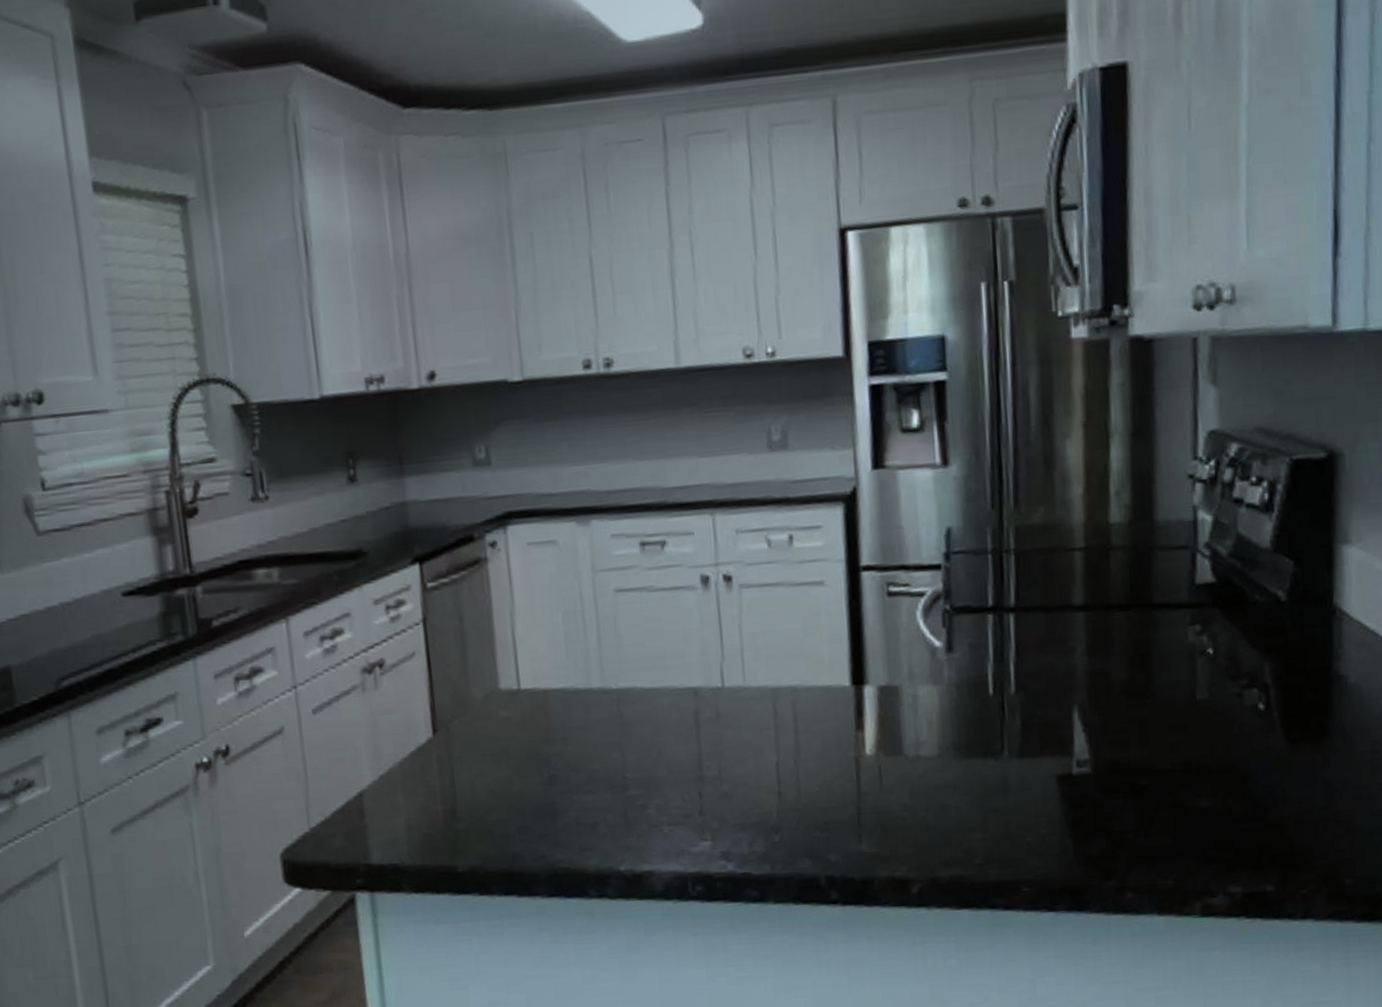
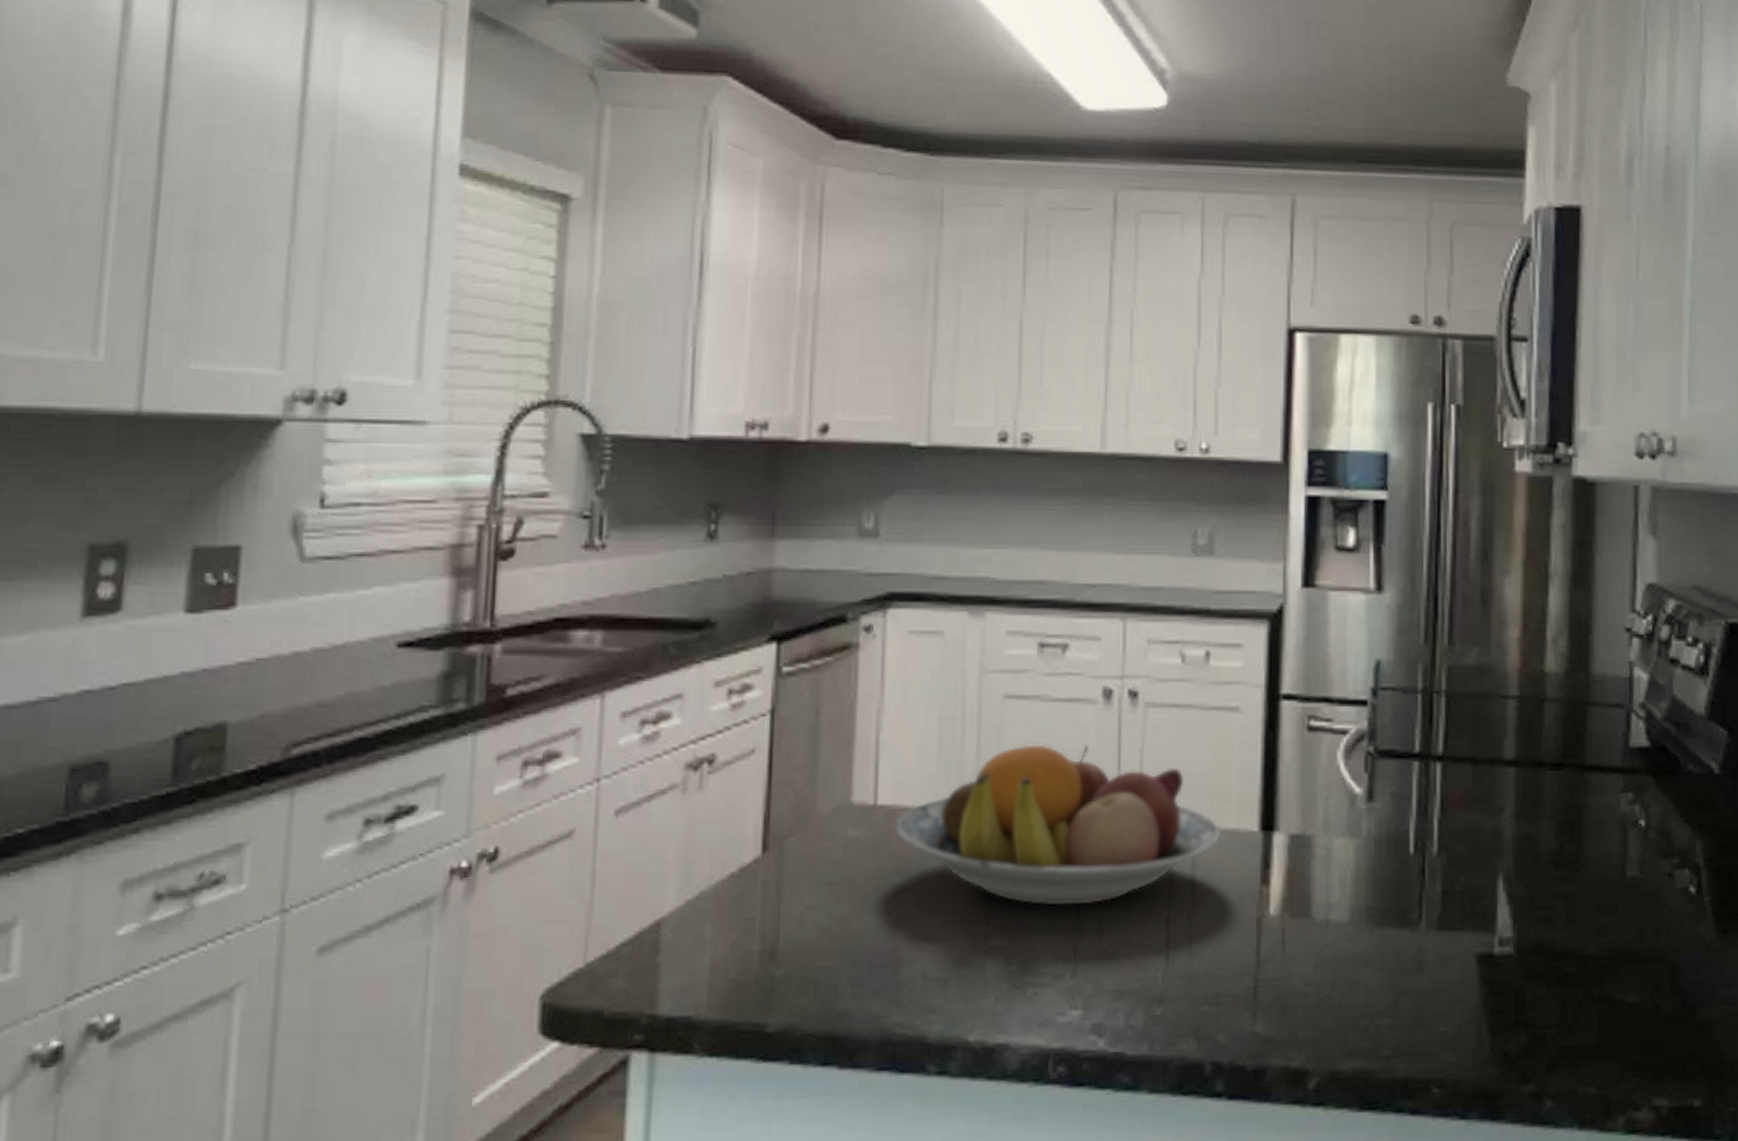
fruit bowl: none [537,624,818,761] -> present [895,744,1221,906]

